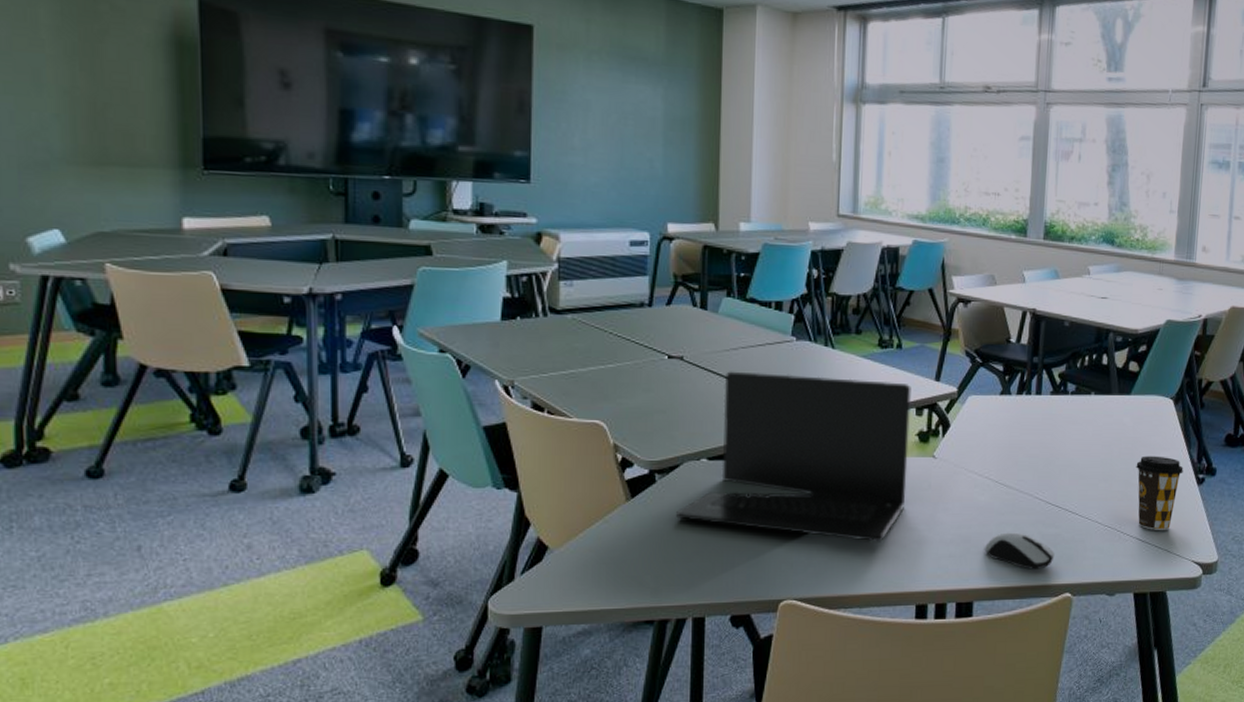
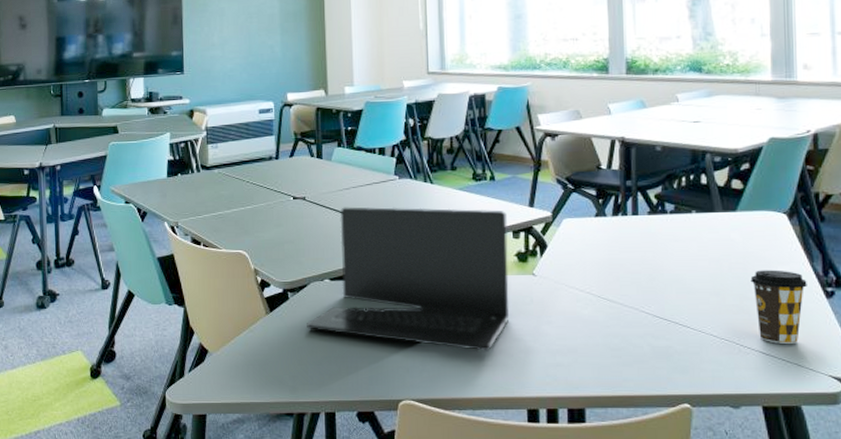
computer mouse: present [984,532,1055,570] -> none [592,344,668,380]

